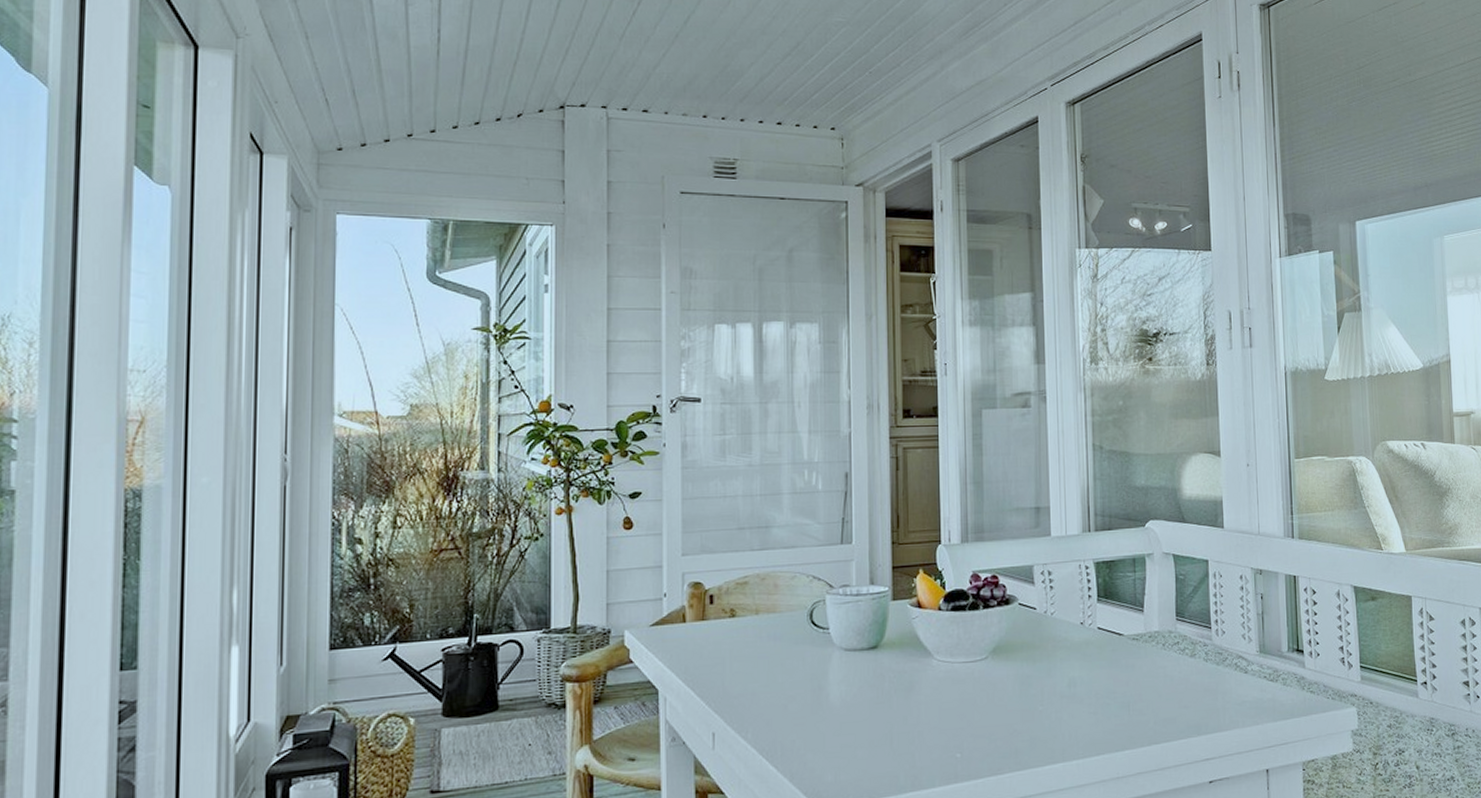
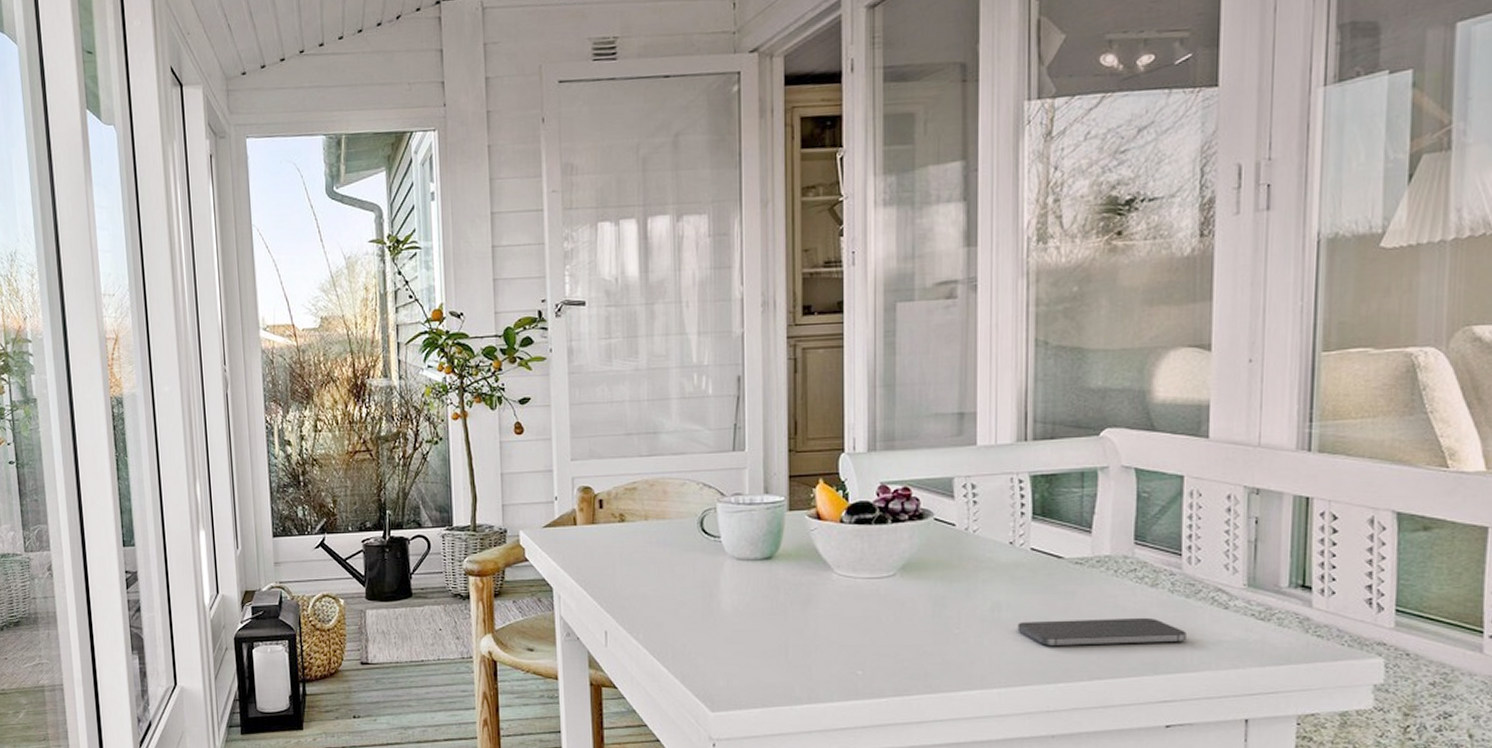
smartphone: none [1090,684,1219,716] -> present [1017,617,1186,646]

